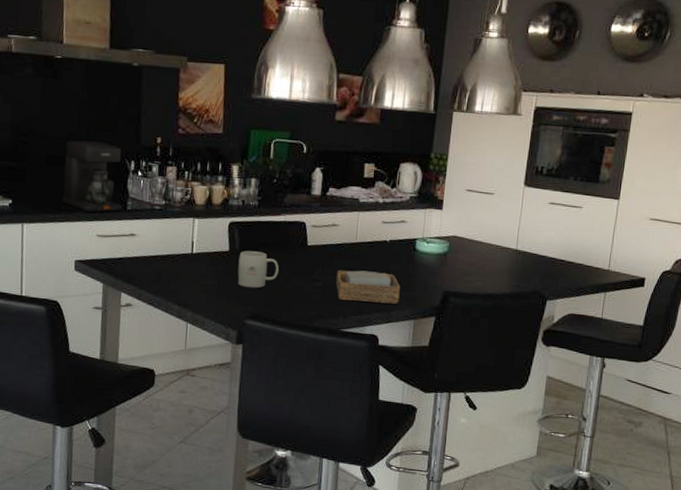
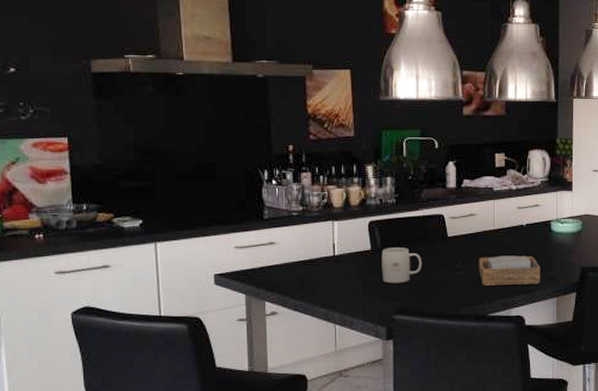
coffee maker: present [62,140,123,213] -> none [195,153,259,226]

